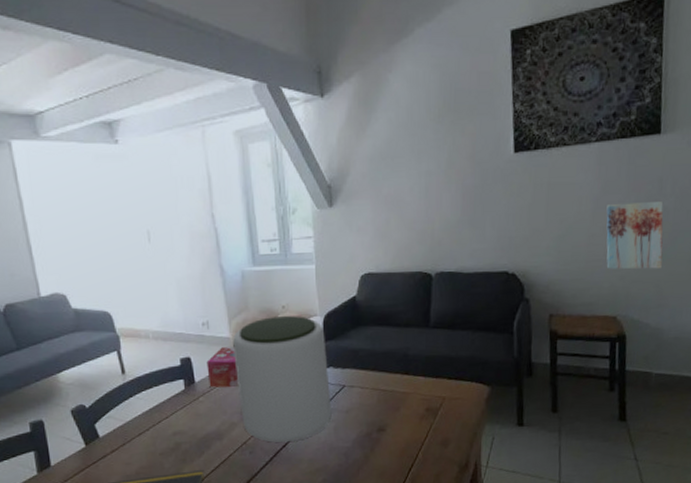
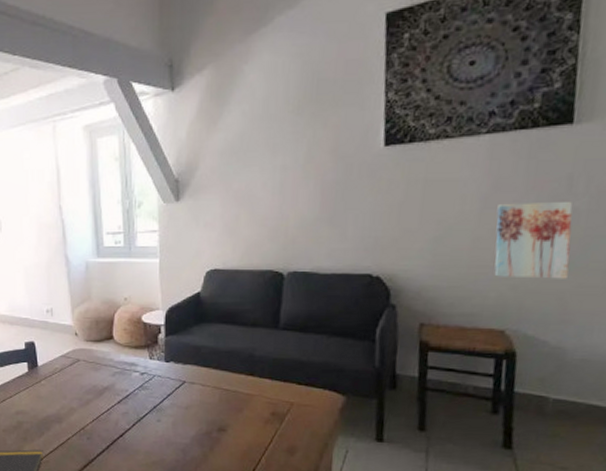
tissue box: present [206,347,240,388] -> none [49,334,80,375]
plant pot: present [233,315,332,443] -> none [75,307,171,433]

